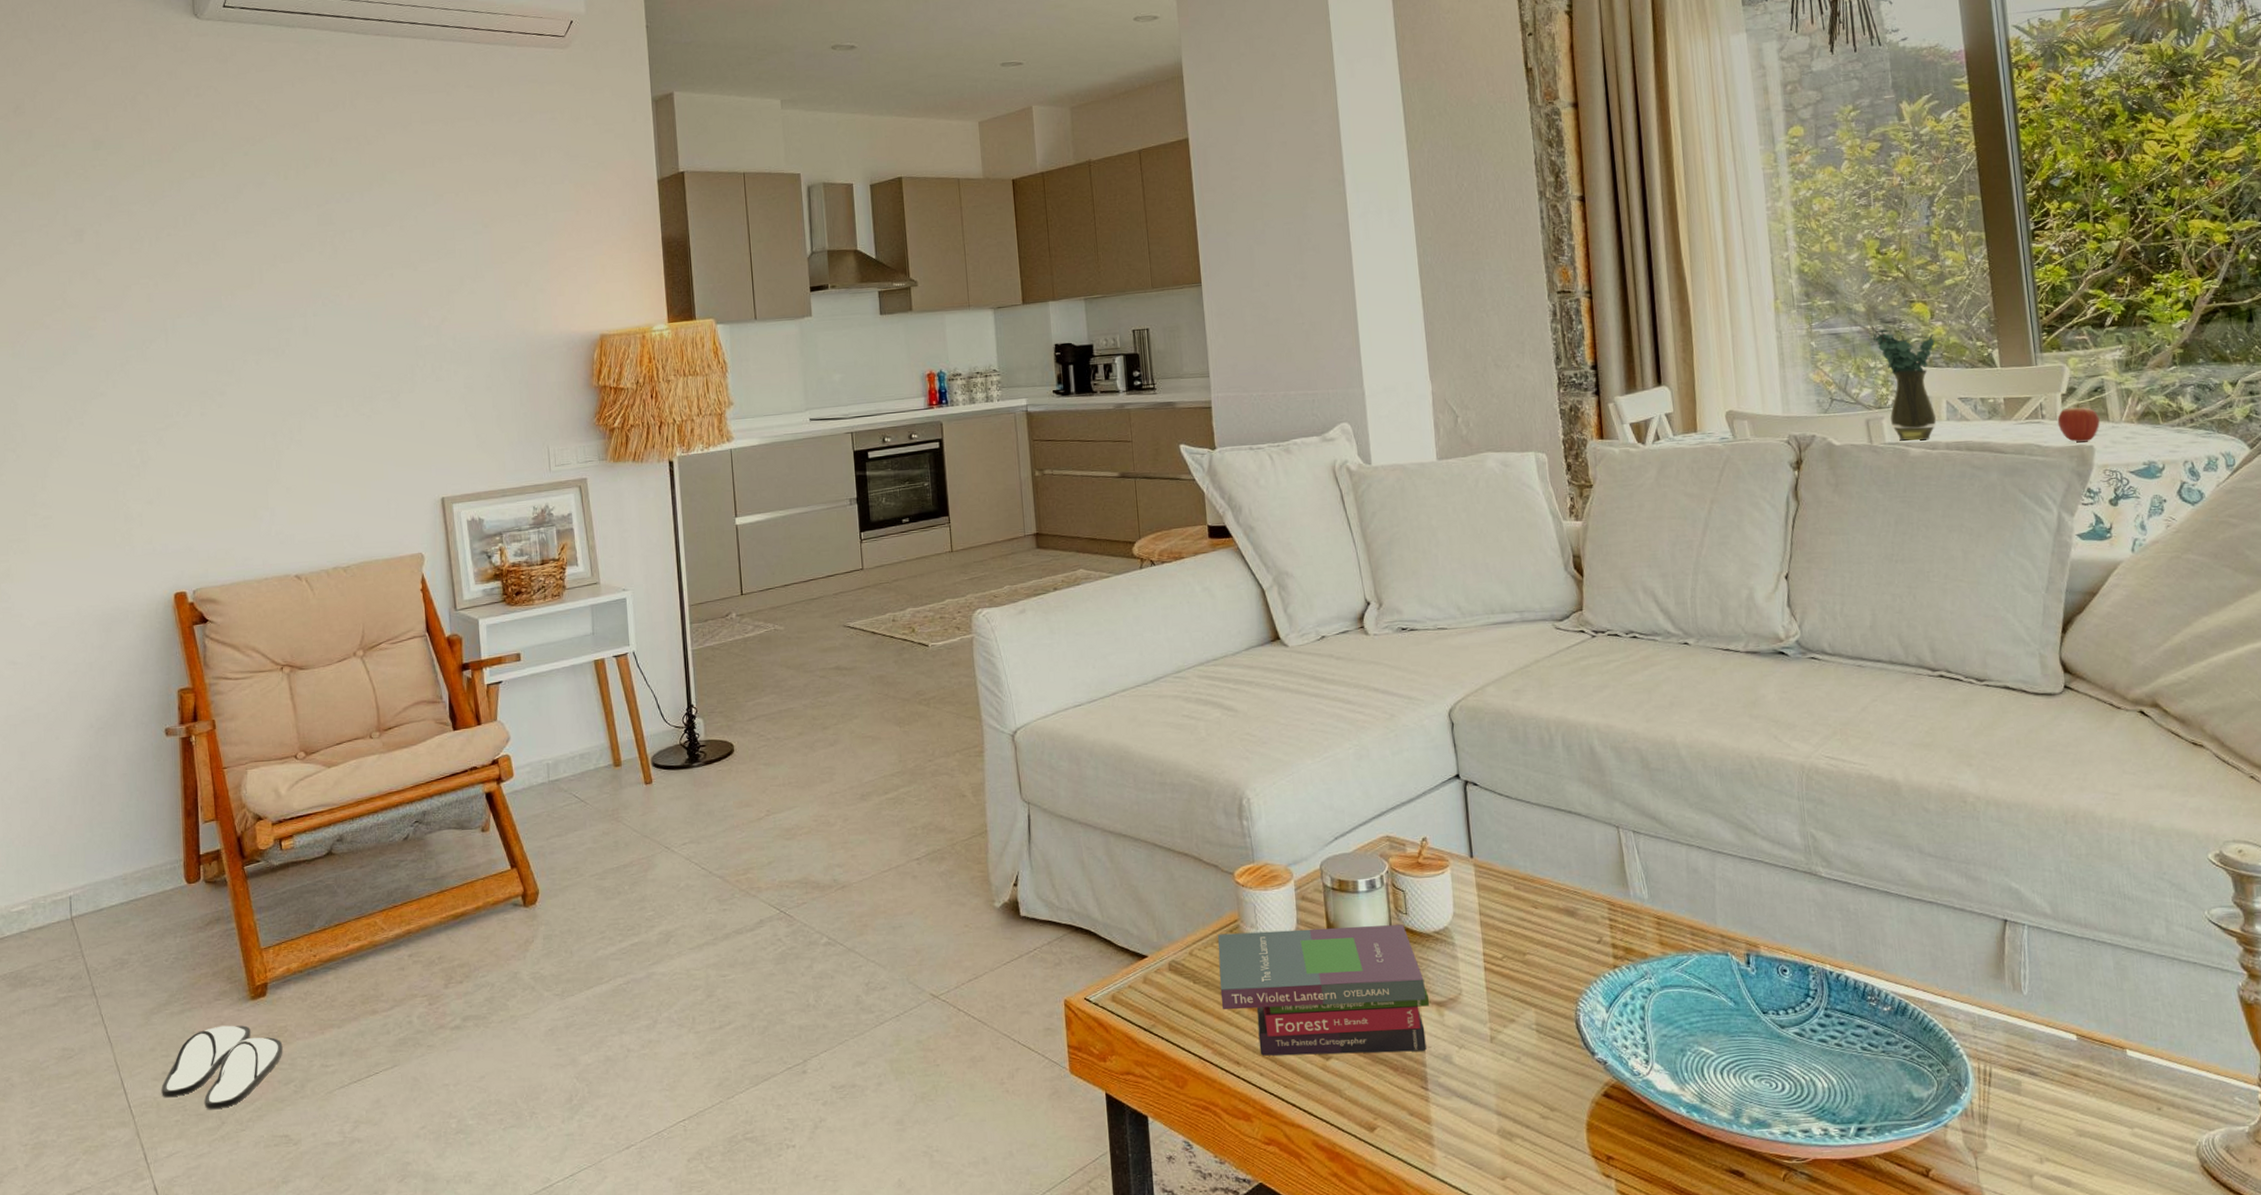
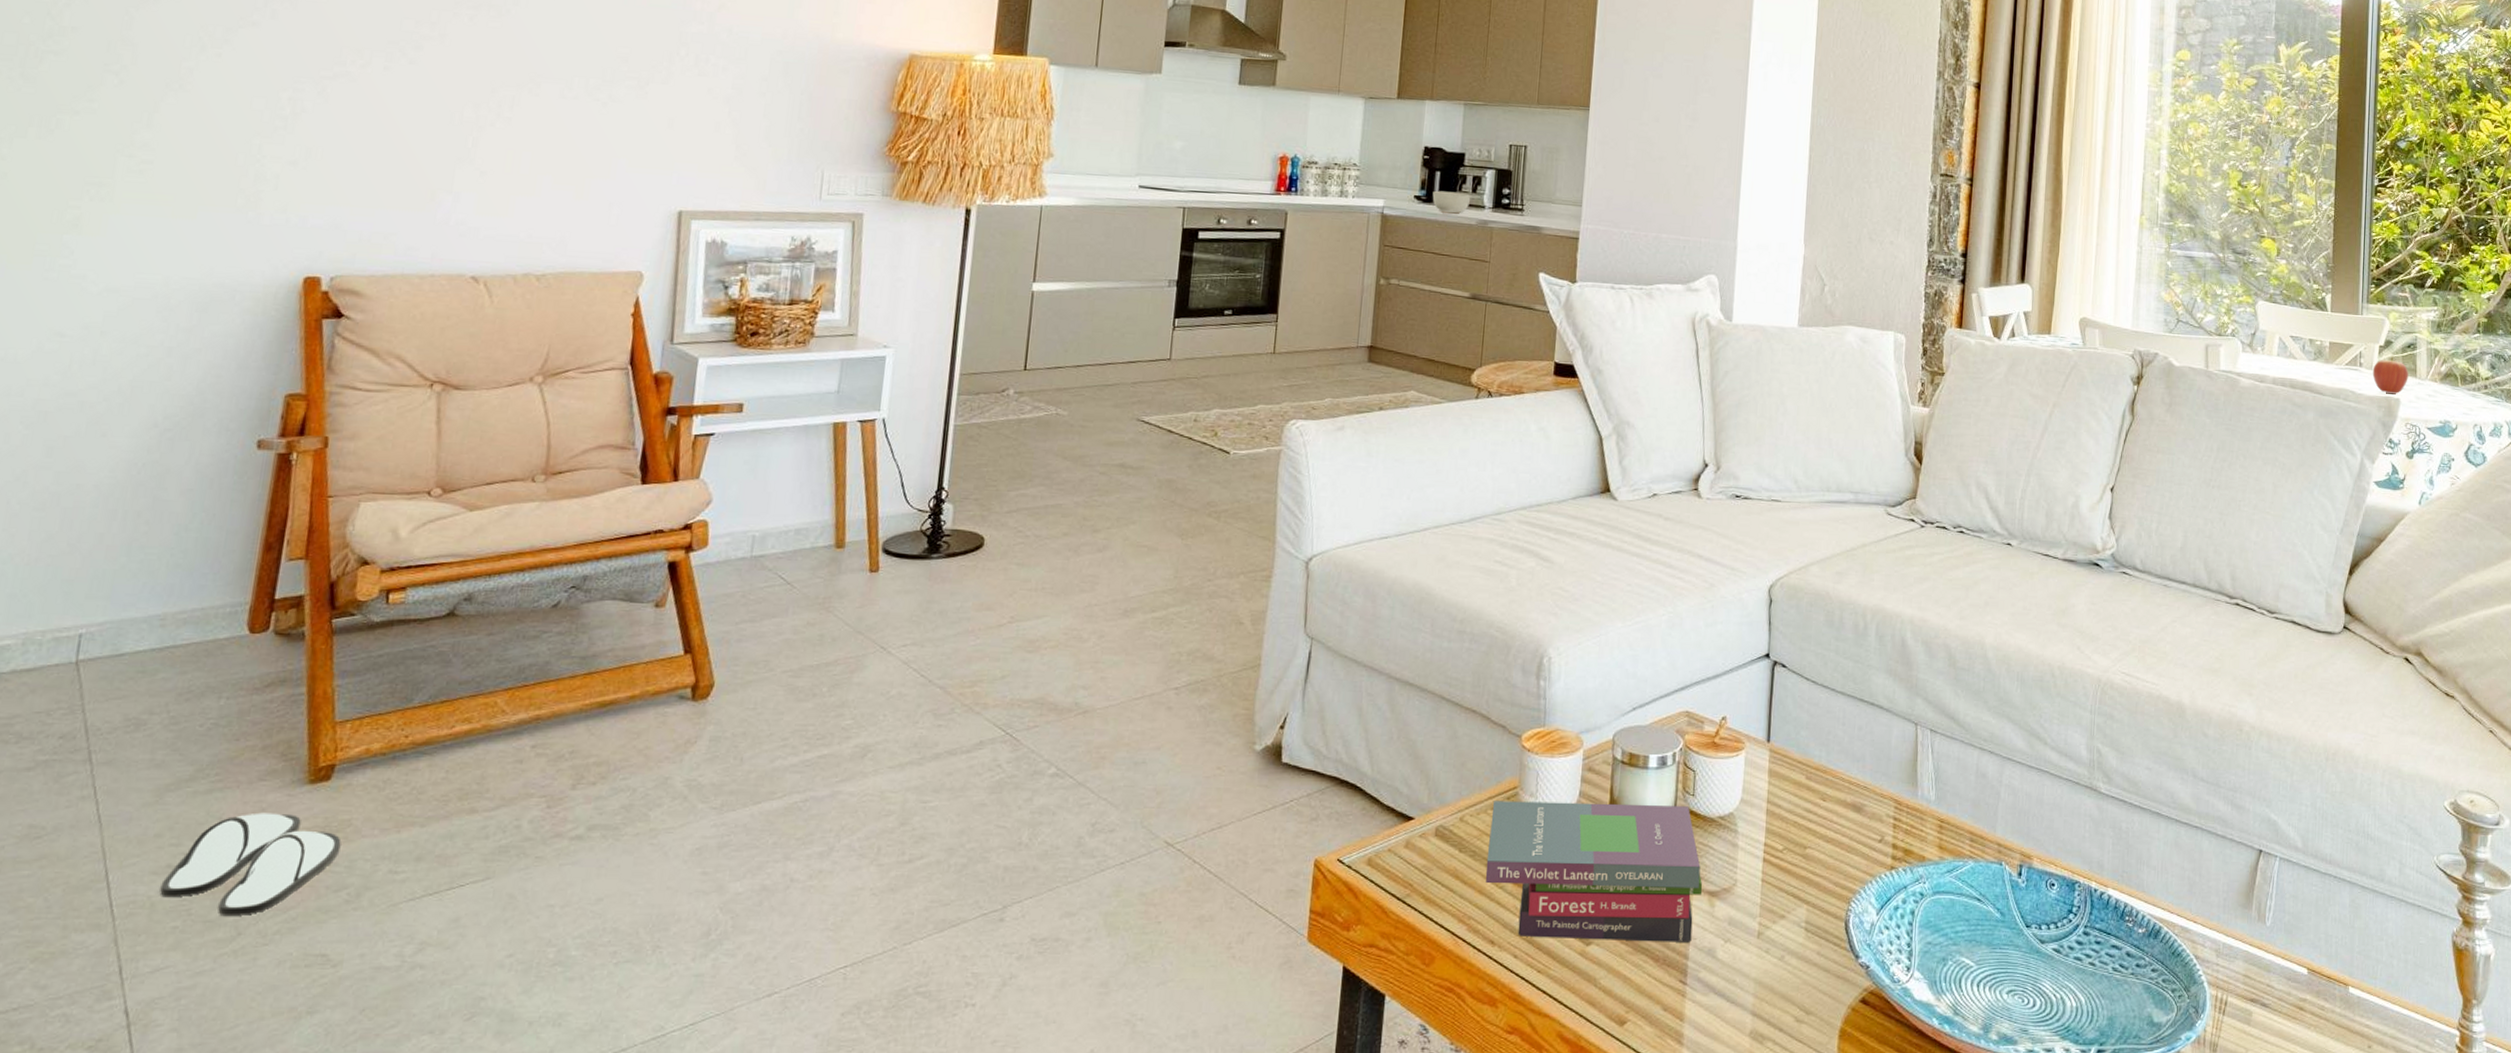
bowl: none [1069,381,1105,404] -> present [1432,190,1471,215]
vase: present [1871,327,1937,441] -> none [2222,255,2277,373]

